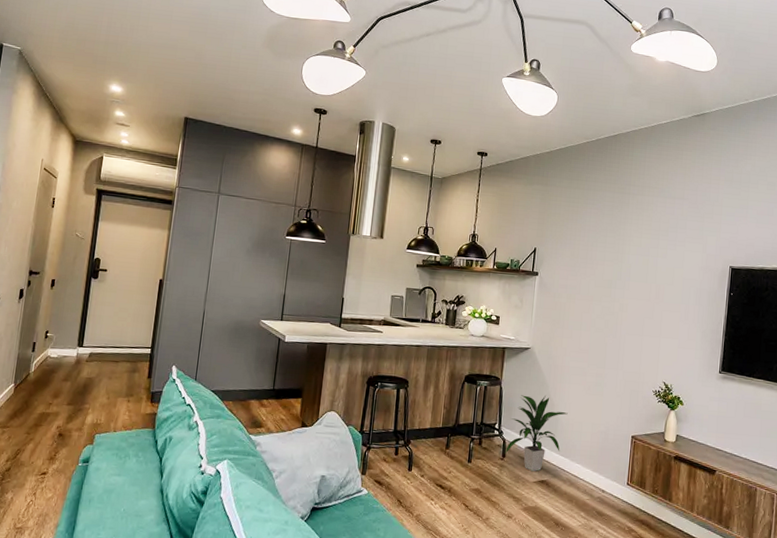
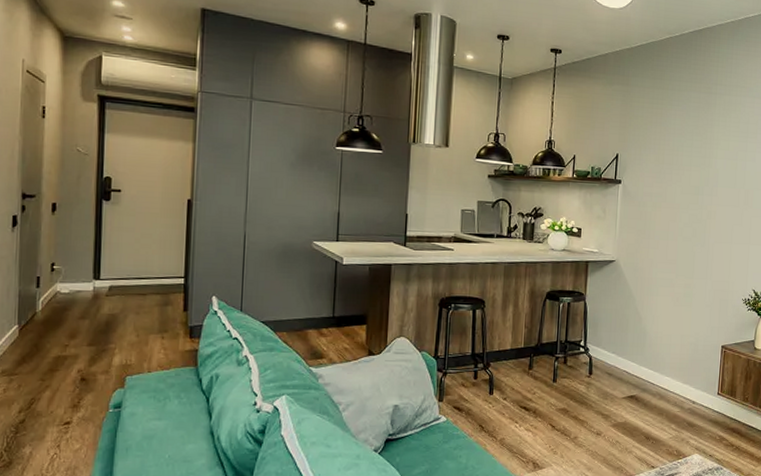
indoor plant: present [504,395,568,471] -> none [591,309,656,387]

